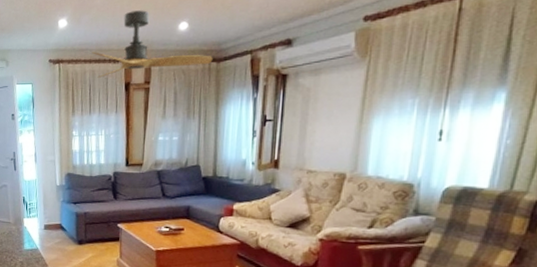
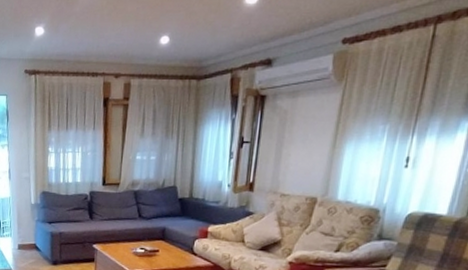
ceiling fan: present [92,10,213,78] -> none [69,21,193,92]

